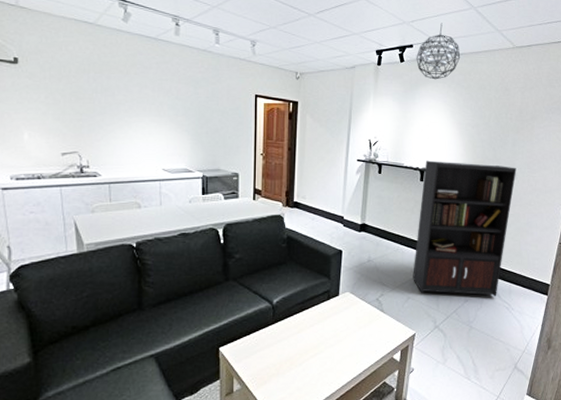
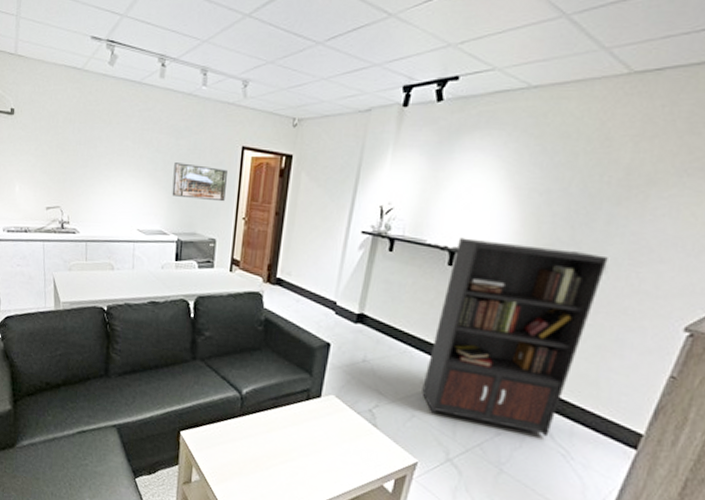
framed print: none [194,109,244,141] -> present [172,163,227,202]
pendant light: present [416,23,461,80] -> none [461,42,534,125]

